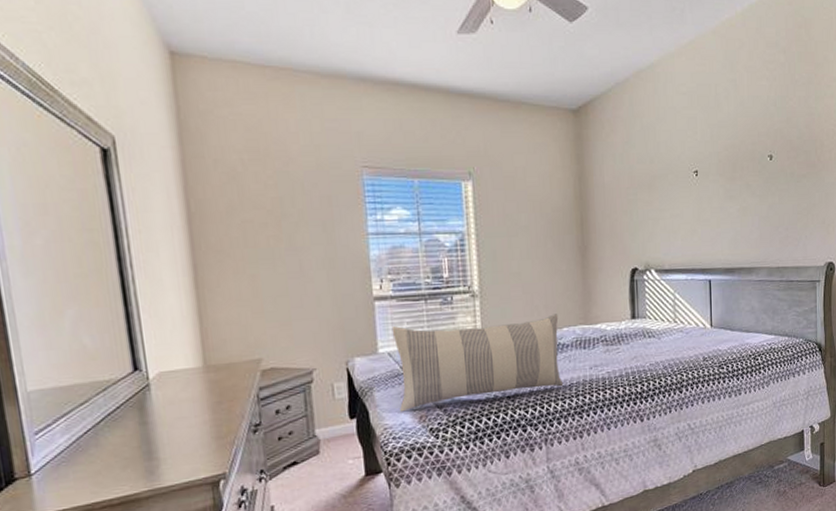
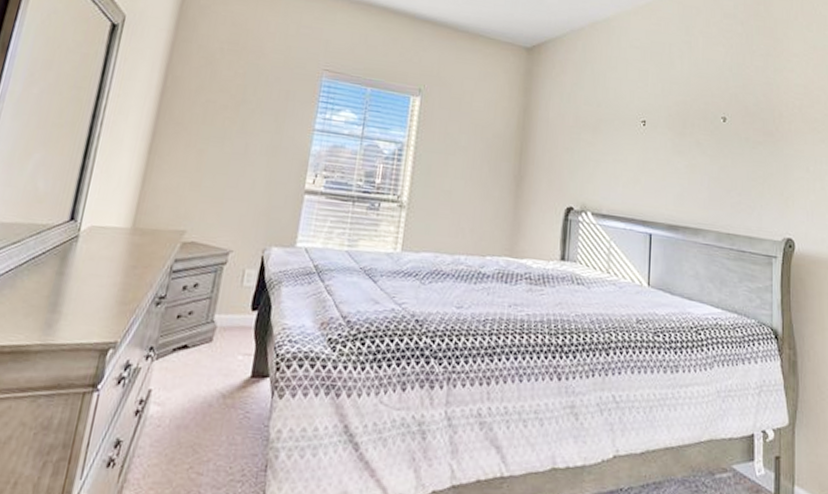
pillow: present [391,314,564,412] -> none [303,222,484,321]

